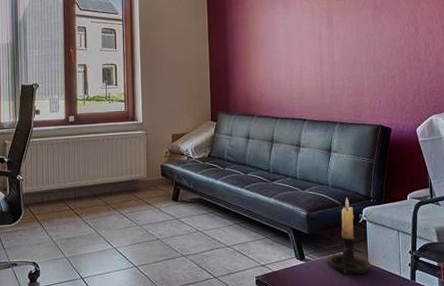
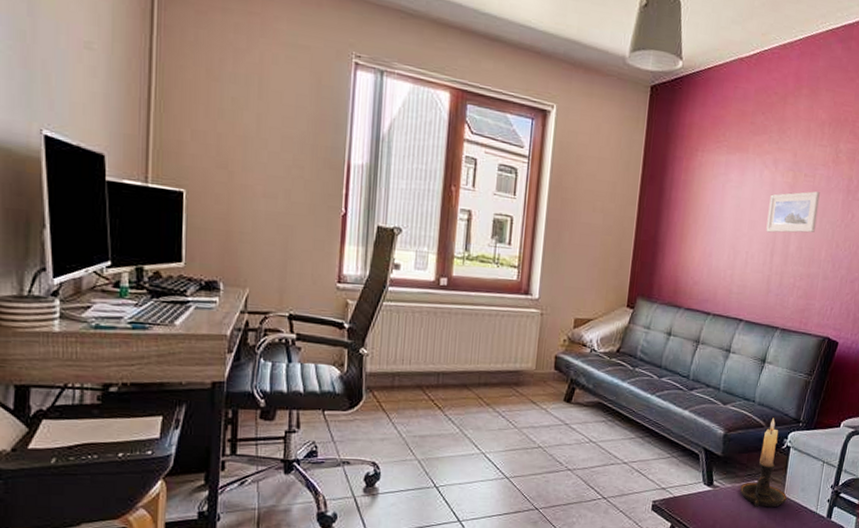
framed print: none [311,11,353,48] -> present [766,191,820,233]

